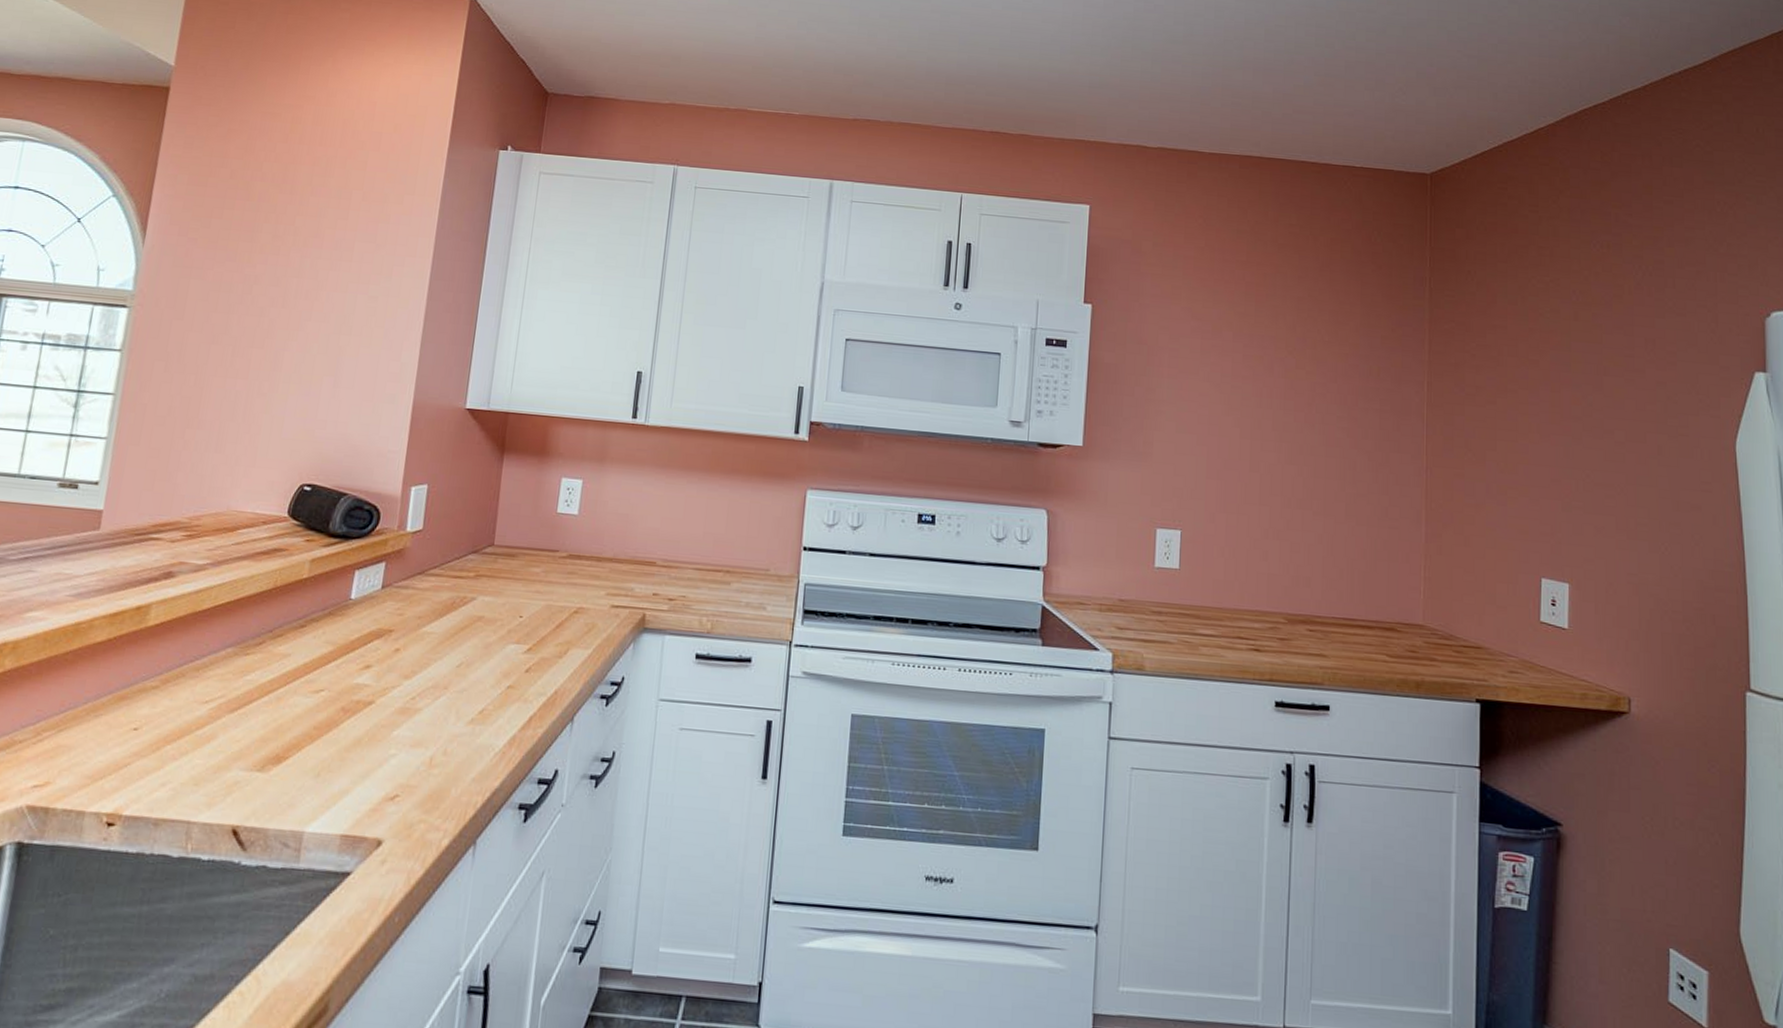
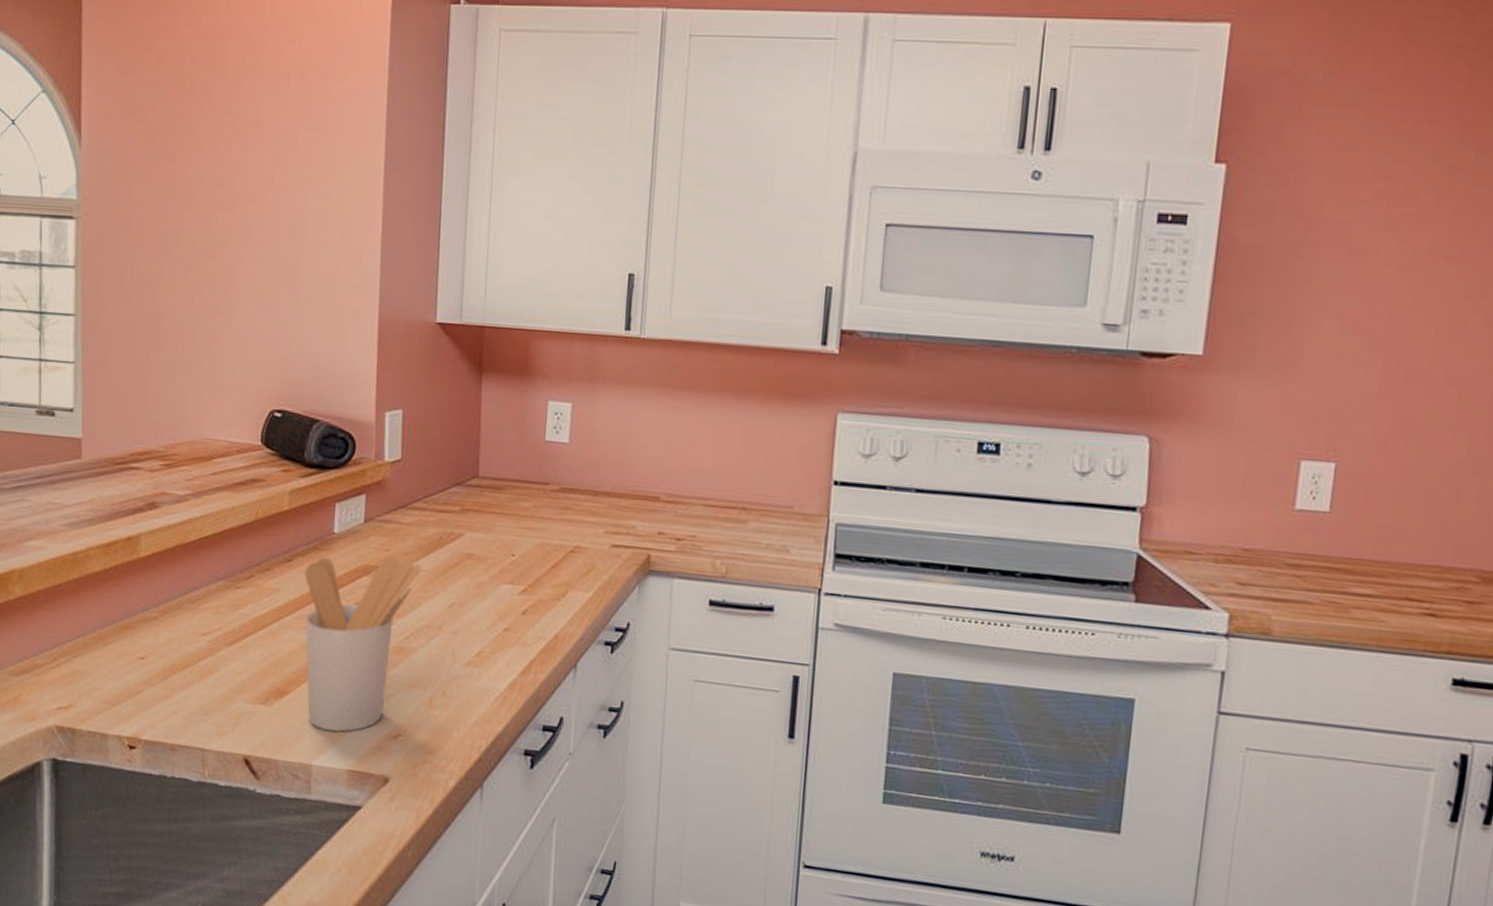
utensil holder: none [305,619,433,796] -> present [304,555,422,732]

